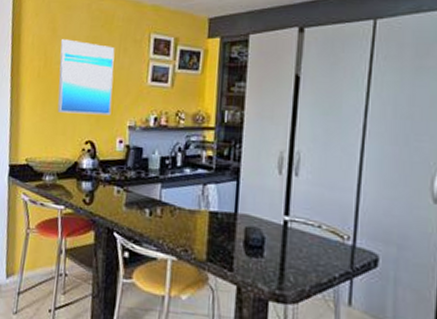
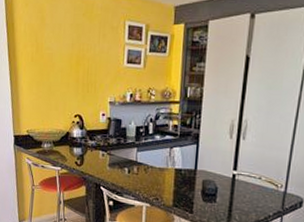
wall art: present [57,39,115,116] -> none [49,27,96,93]

